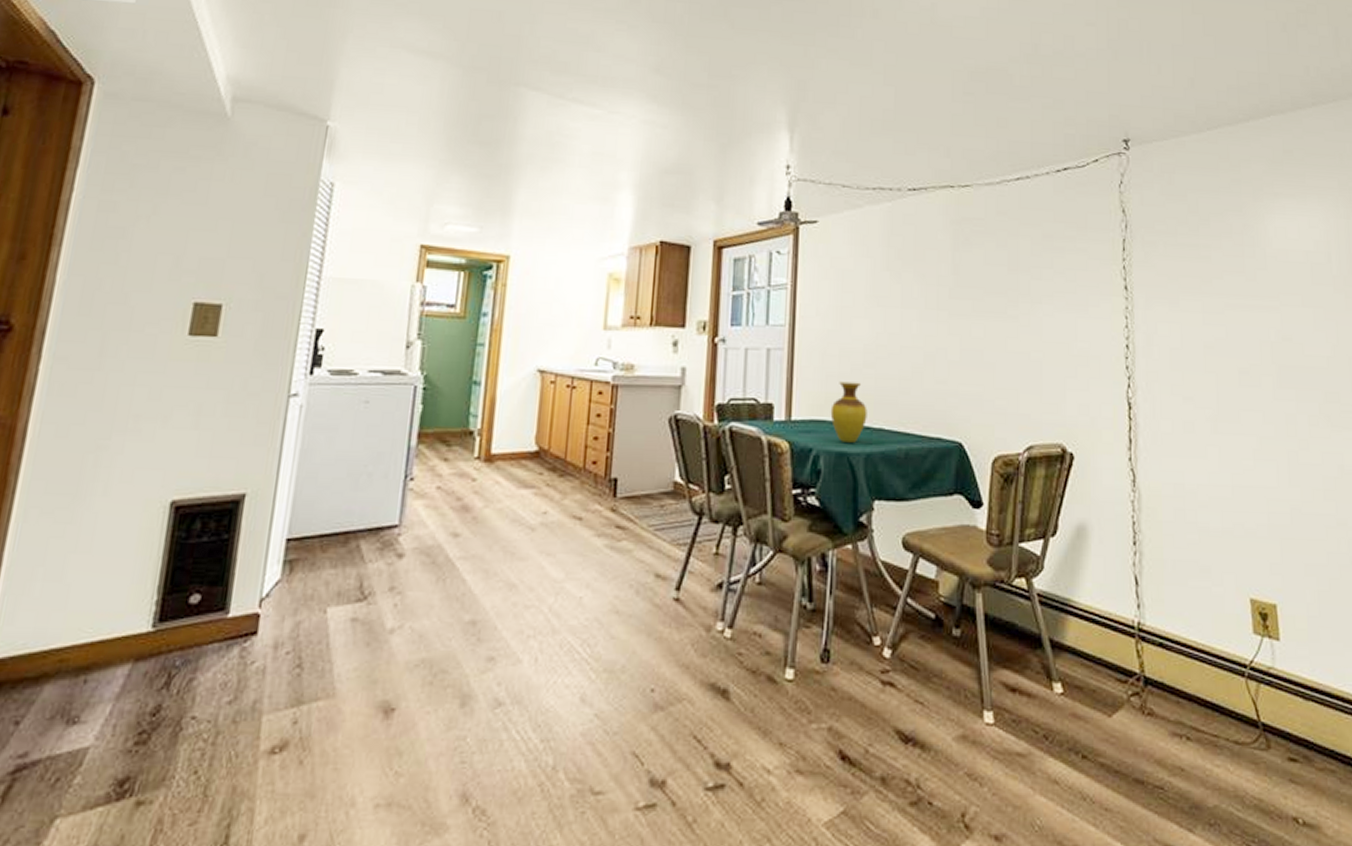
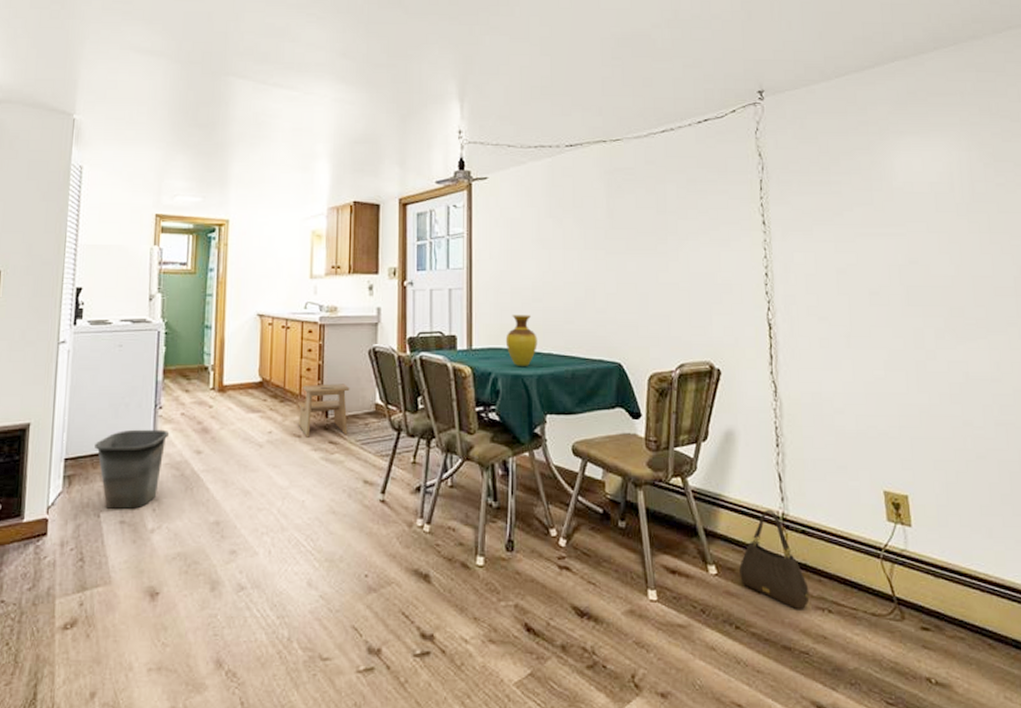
waste bin: none [326,504,421,603] -> present [95,429,170,509]
step stool: none [580,456,645,521] -> present [298,383,350,438]
handbag: none [1088,619,1166,735] -> present [739,510,810,609]

